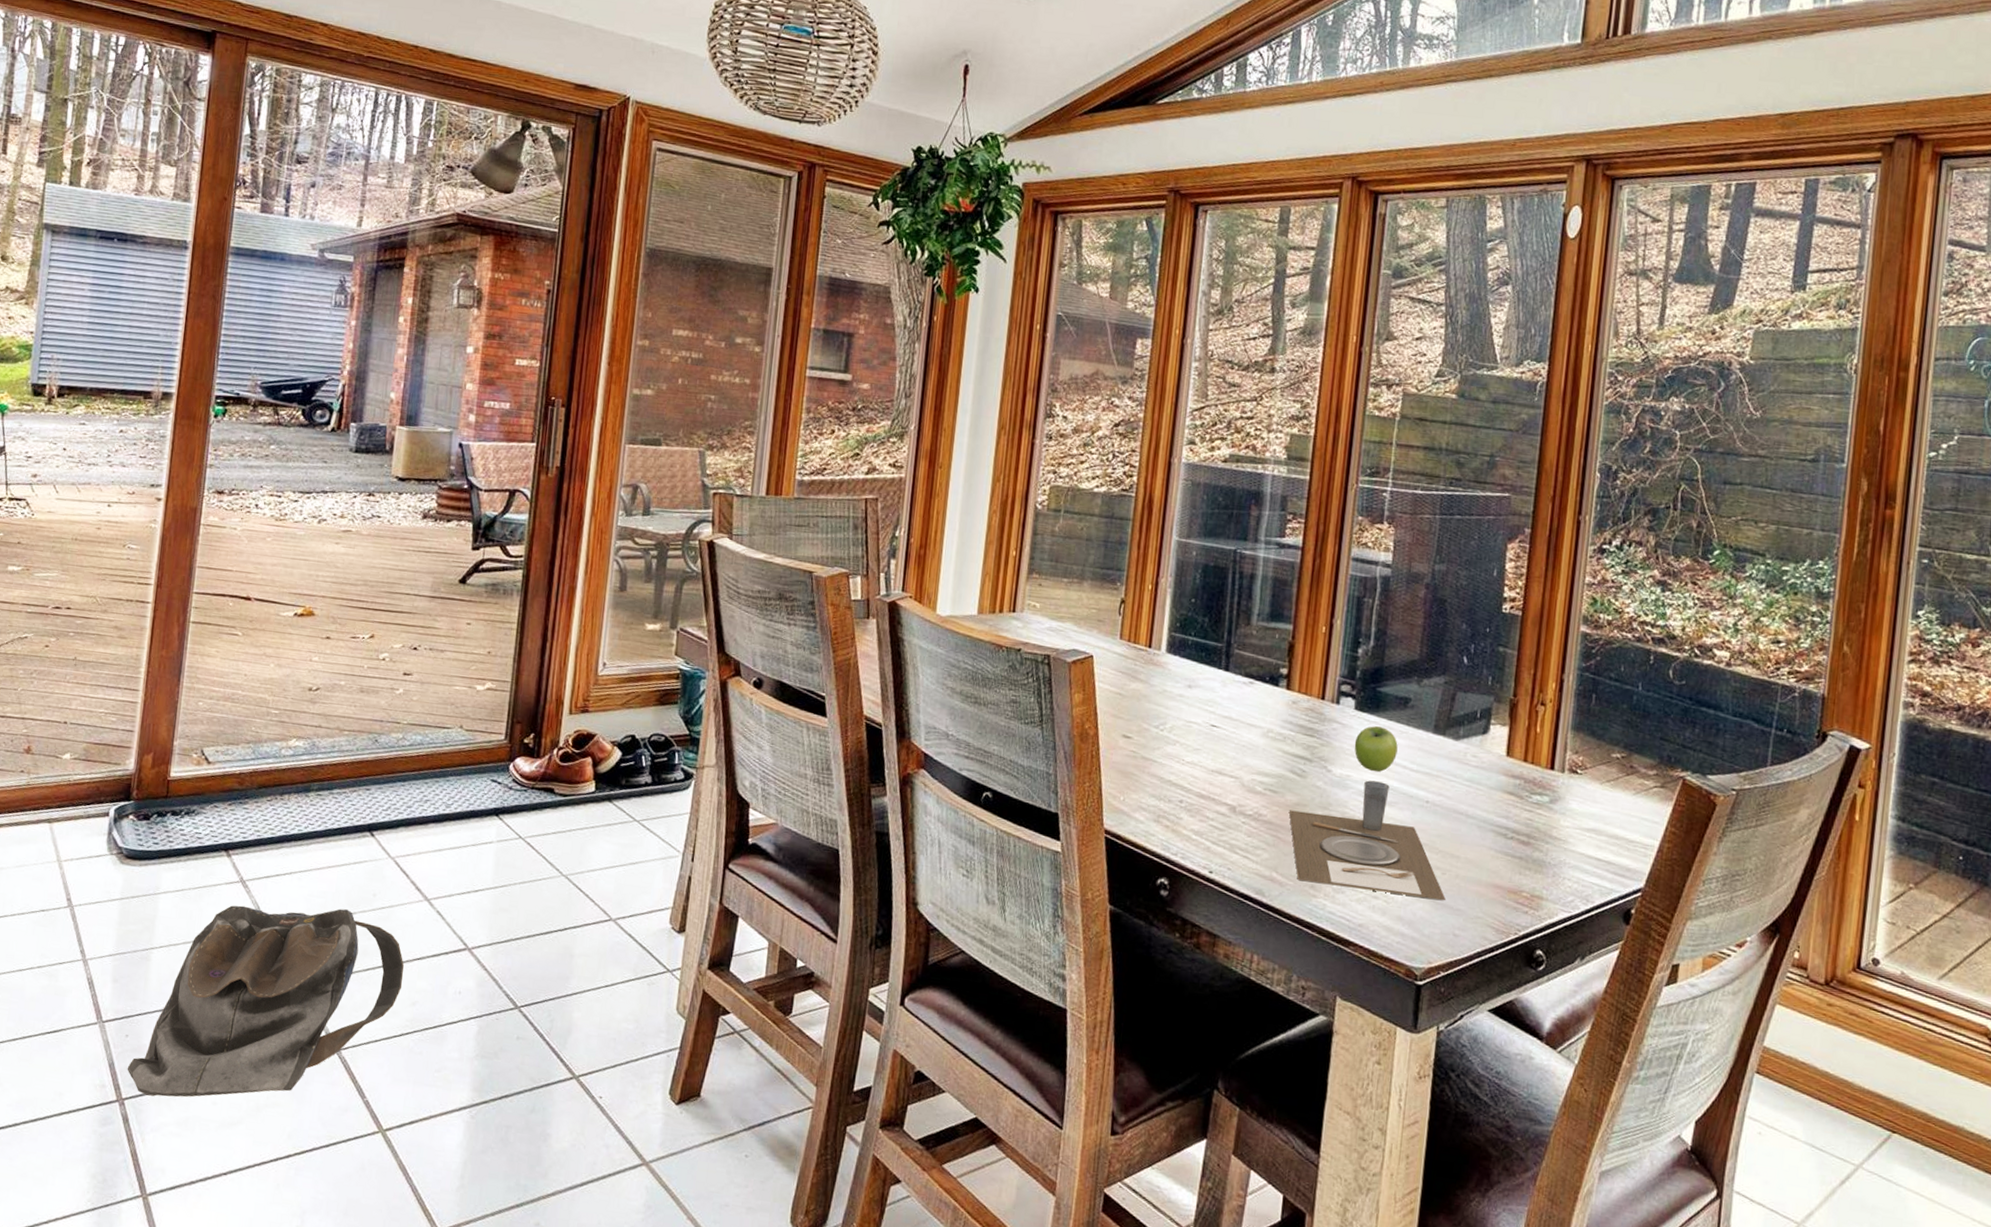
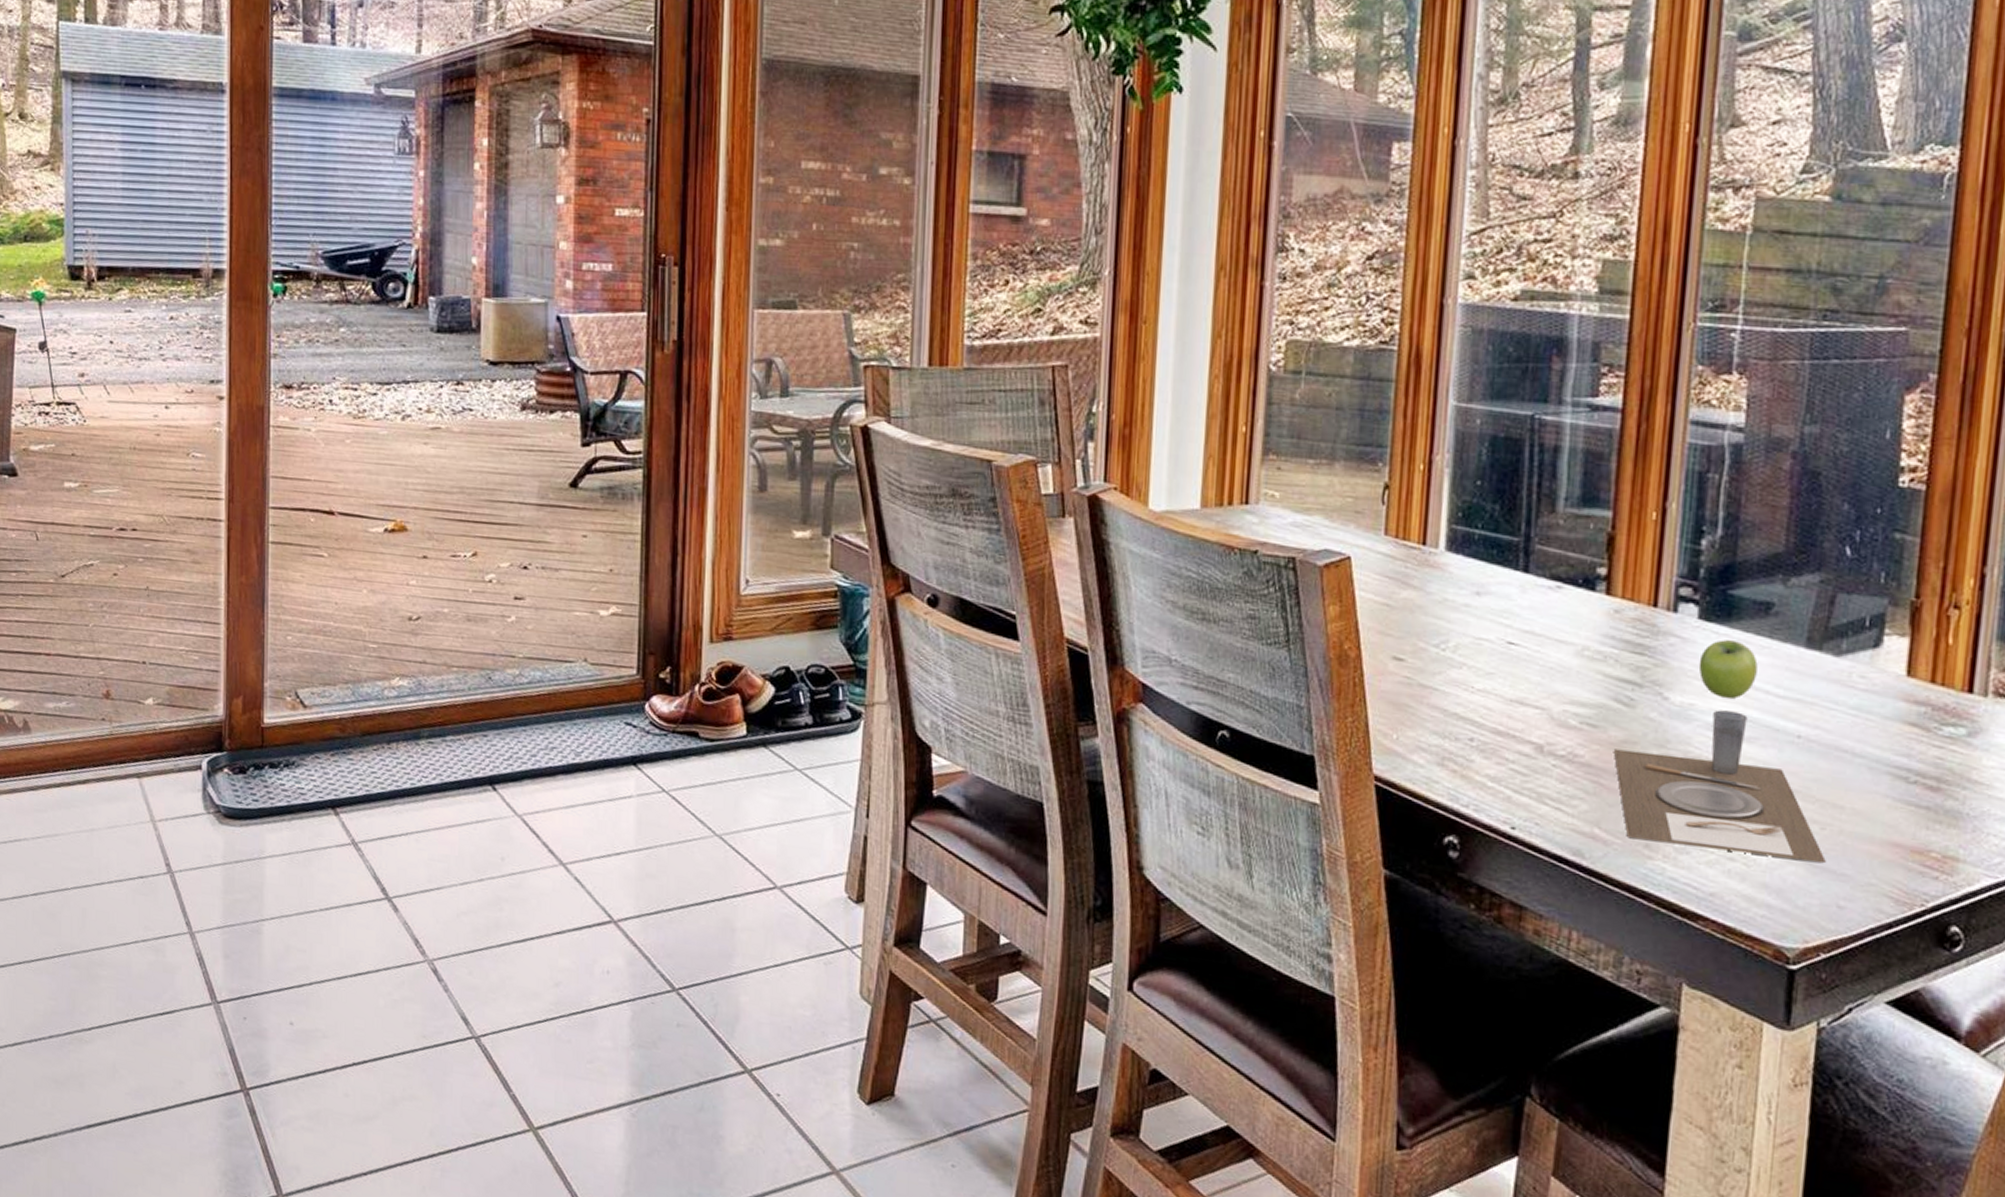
backpack: present [127,905,404,1097] -> none [248,871,542,1088]

